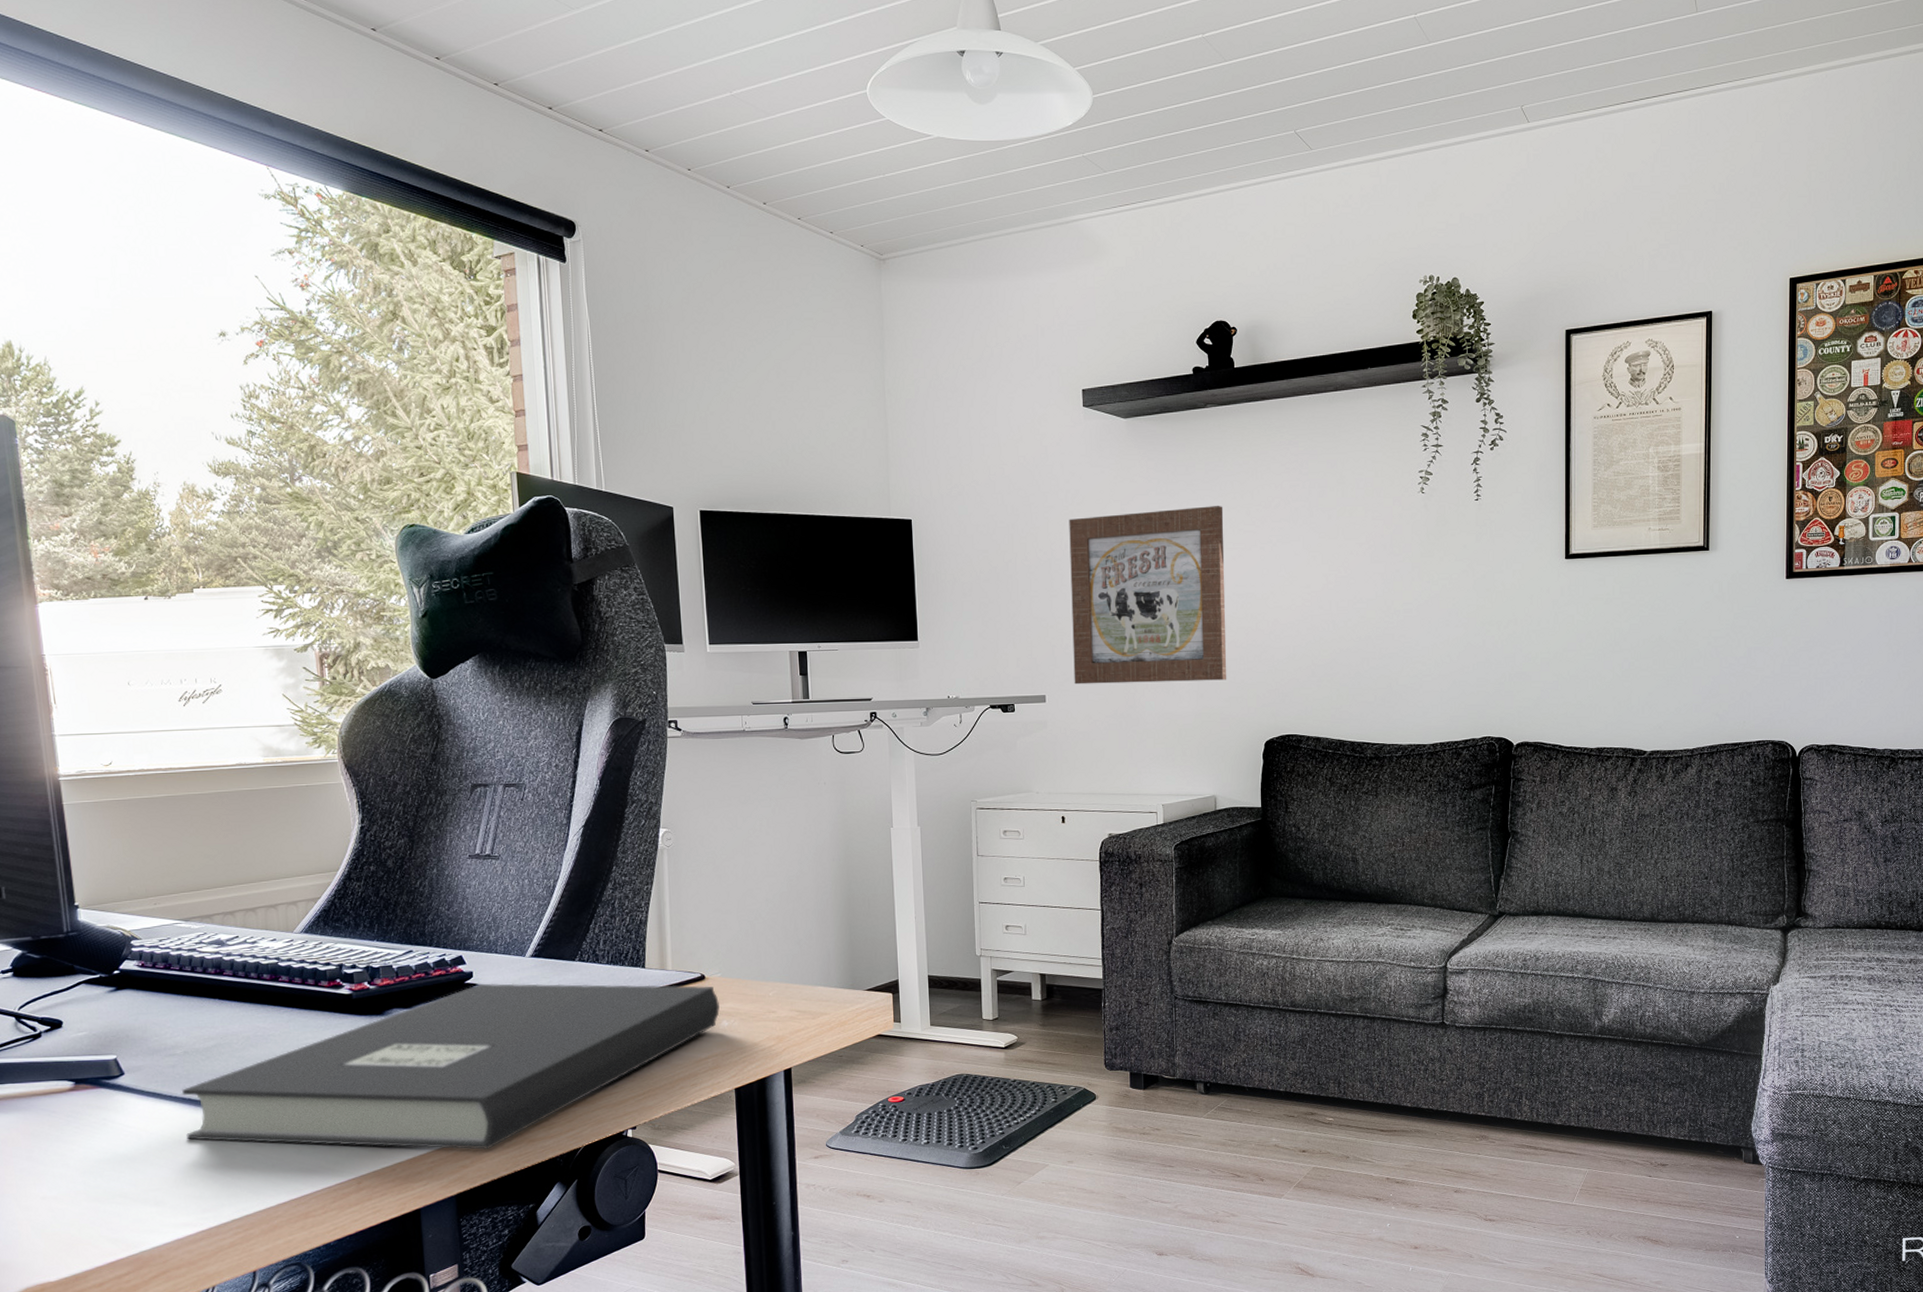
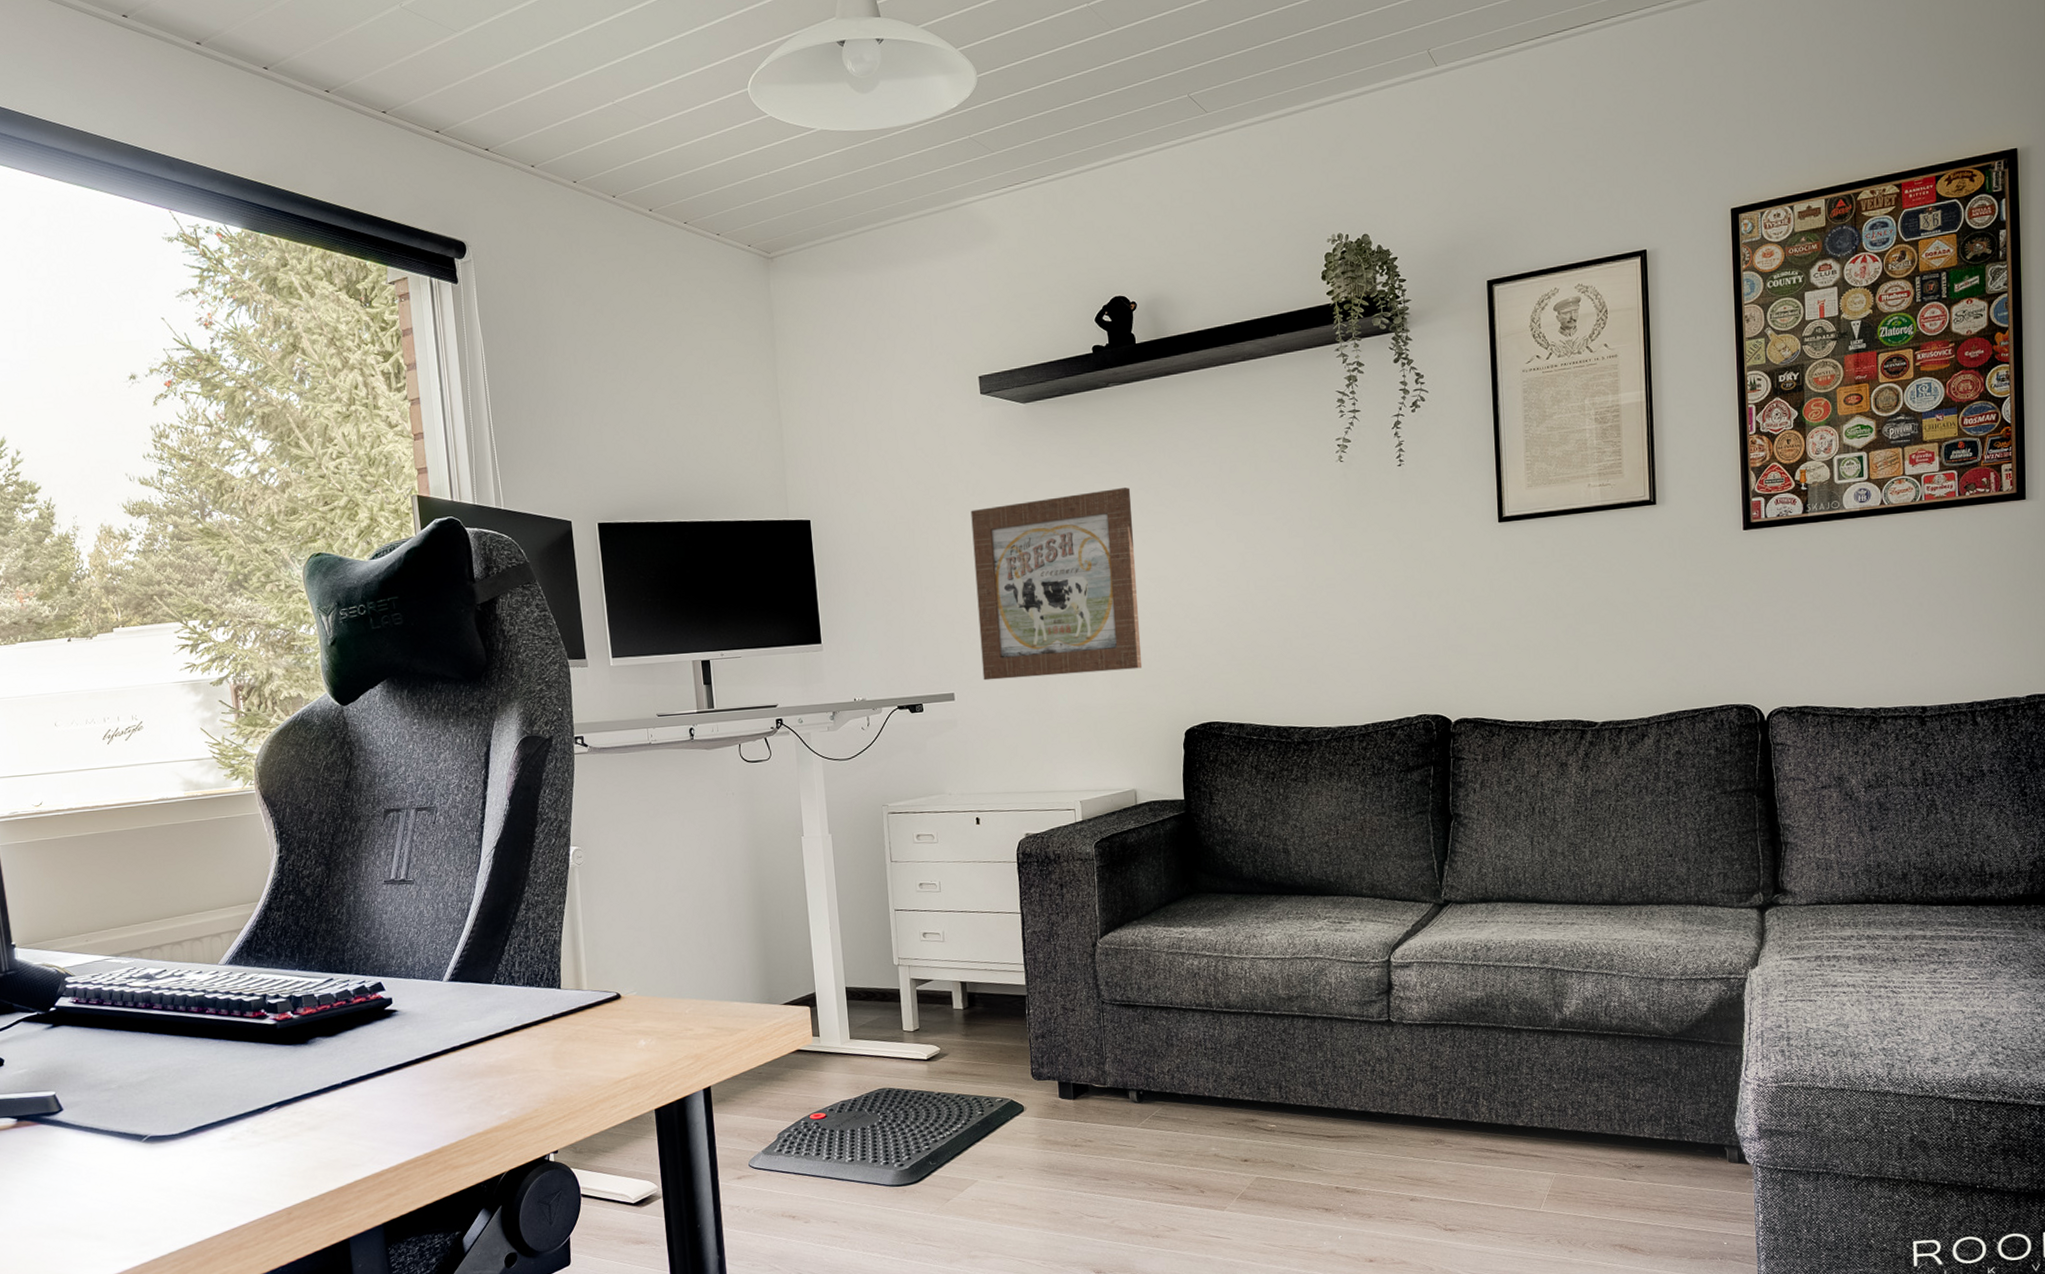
book: present [181,983,720,1150] -> none [117,1005,637,1178]

